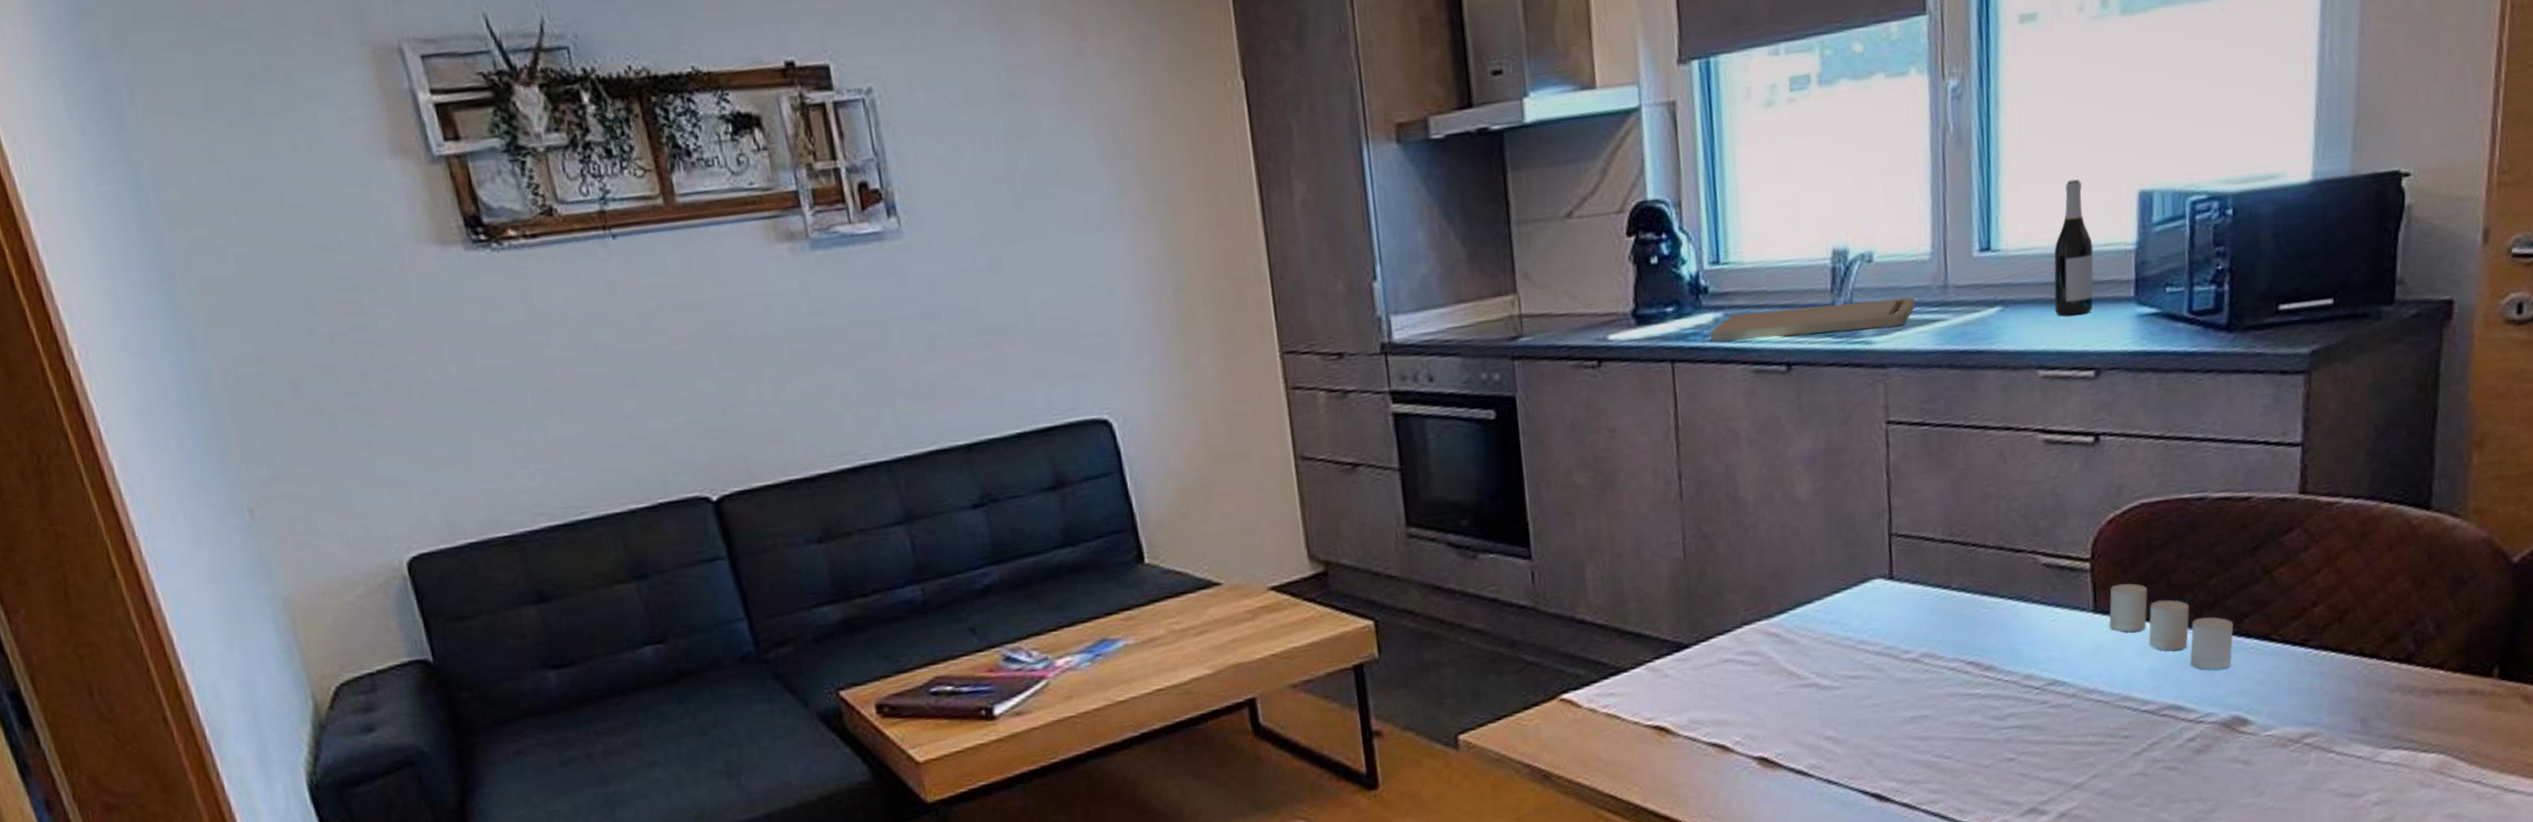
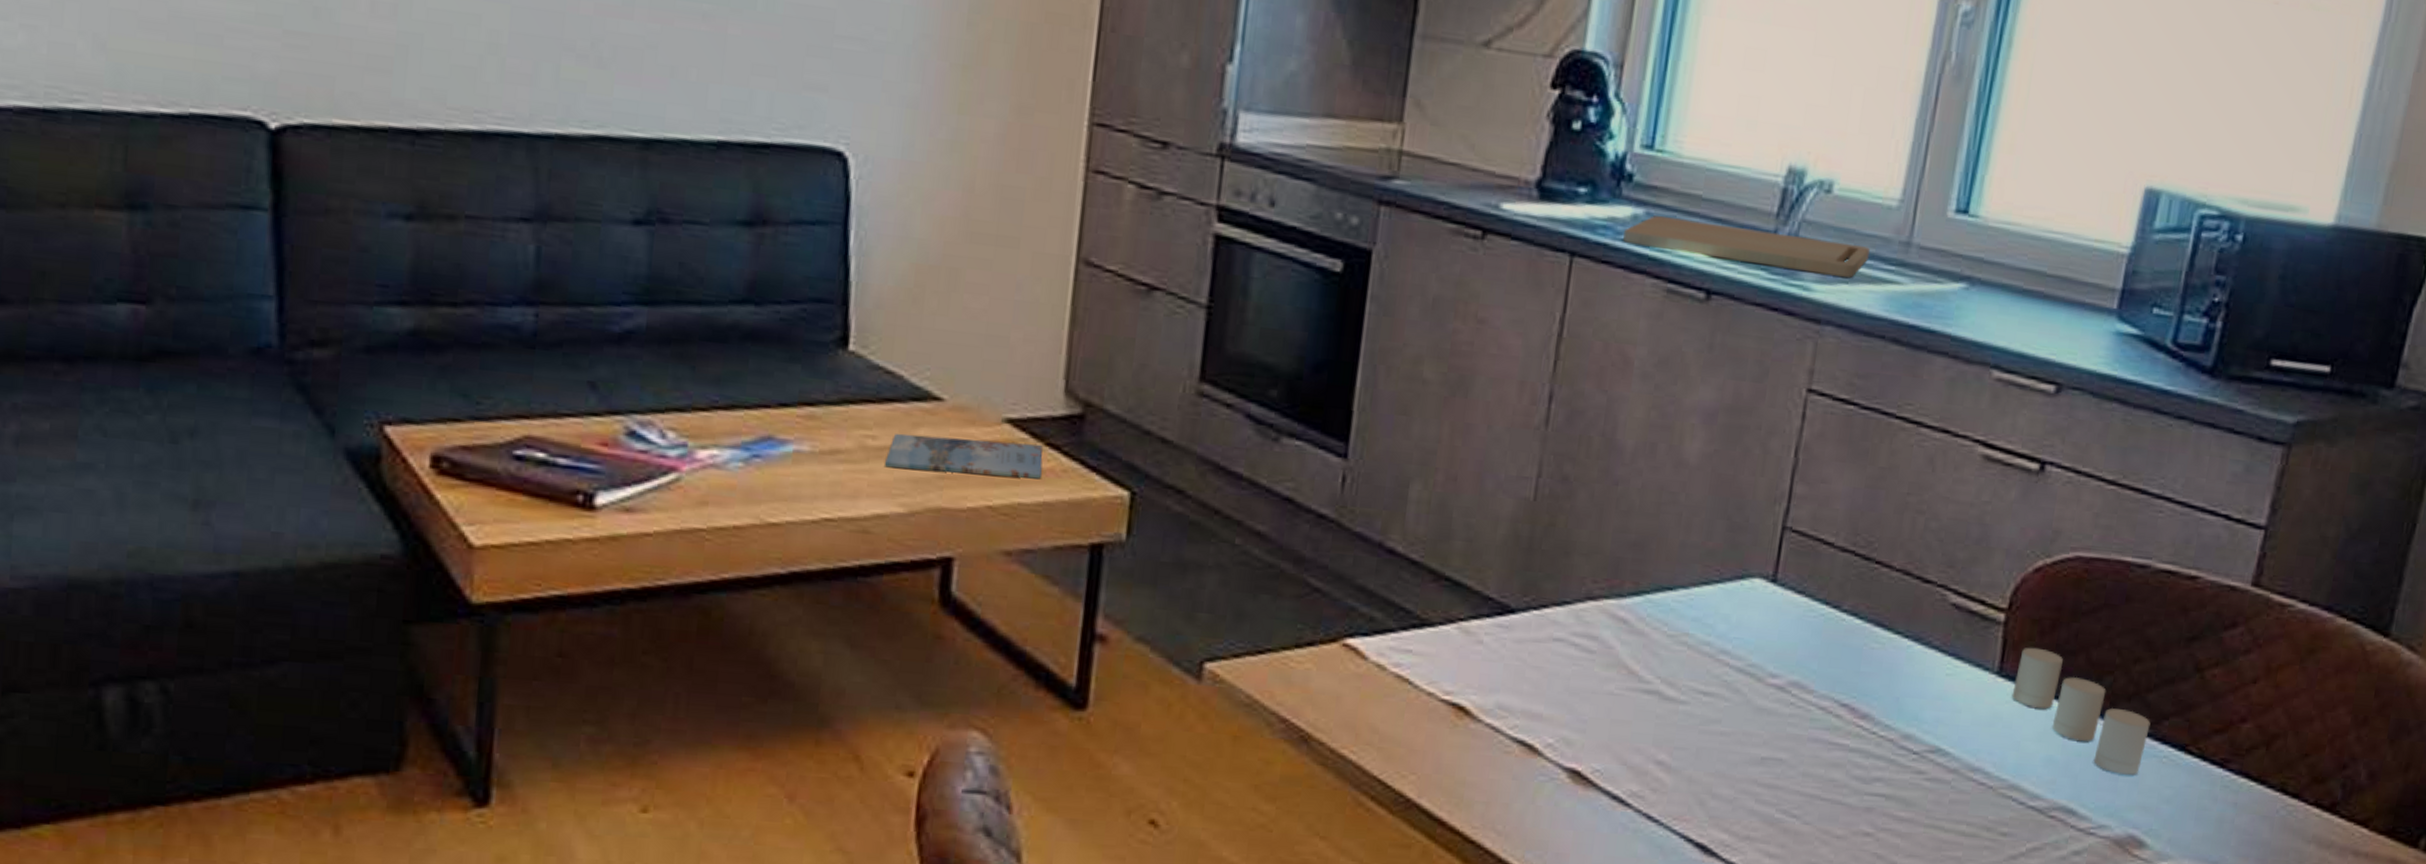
magazine: none [1190,601,1306,643] -> present [885,433,1043,479]
wine bottle: present [2054,179,2094,316] -> none [2025,154,2085,316]

